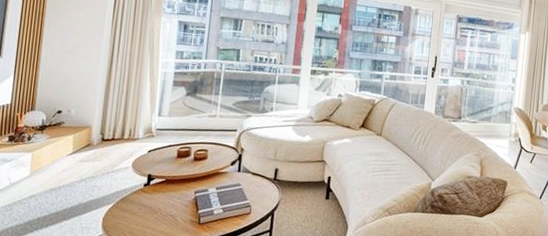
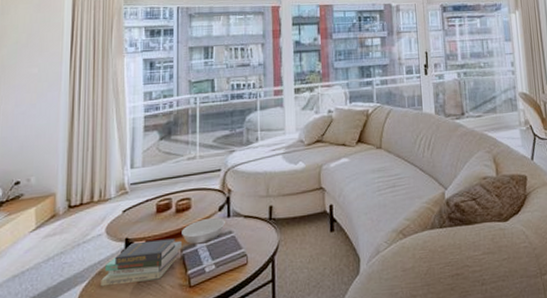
books: none [124,179,196,213] -> present [101,238,182,287]
bowl: none [197,169,236,191] -> present [182,217,225,245]

